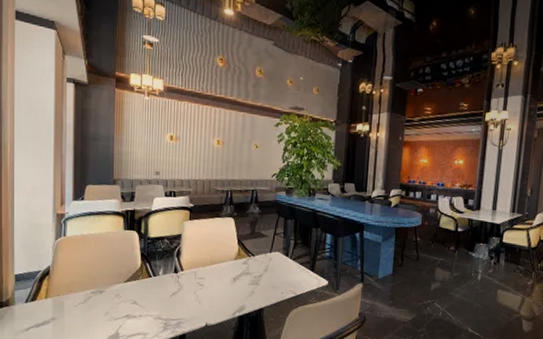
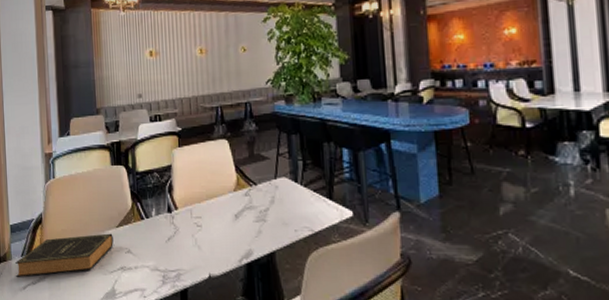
book: none [19,286,121,321] -> present [15,233,114,277]

